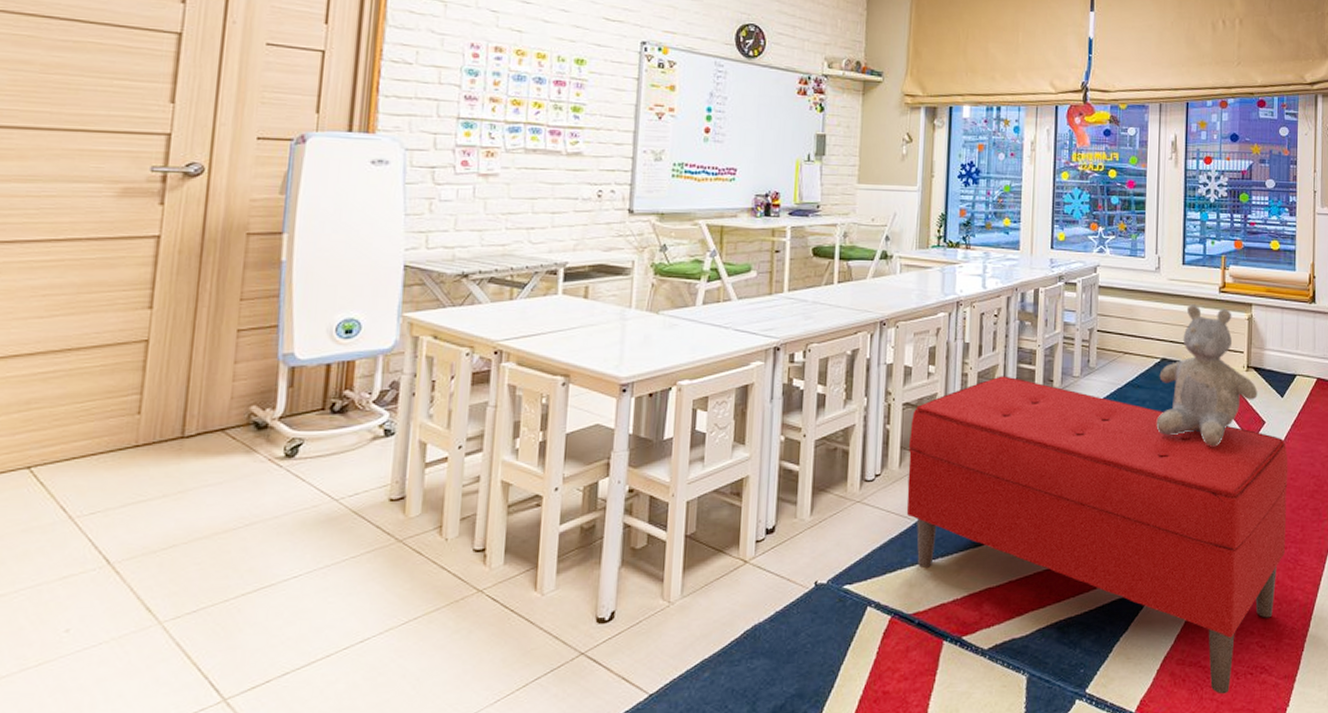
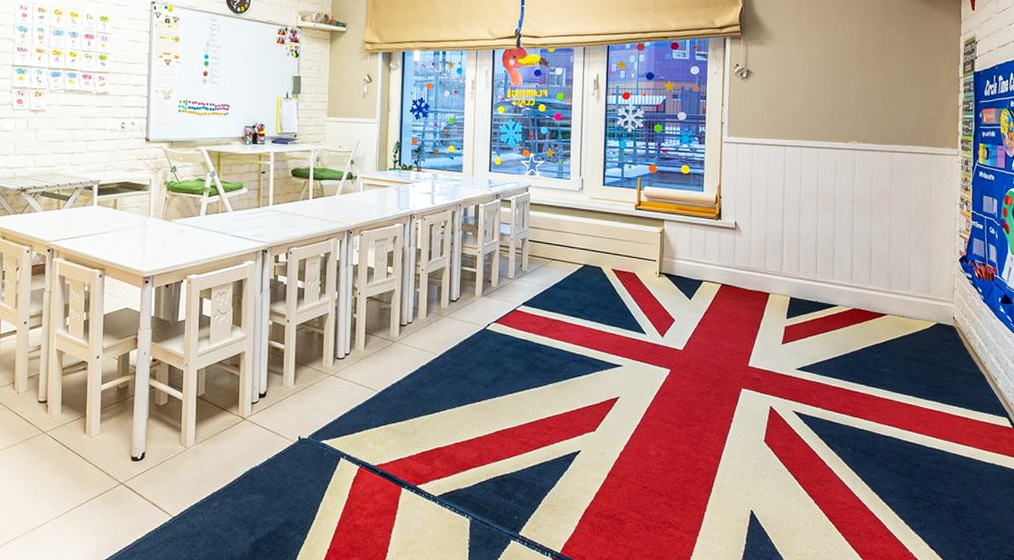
bench: present [906,376,1288,695] -> none [370,276,695,543]
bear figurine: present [1156,304,1258,447] -> none [579,219,668,340]

